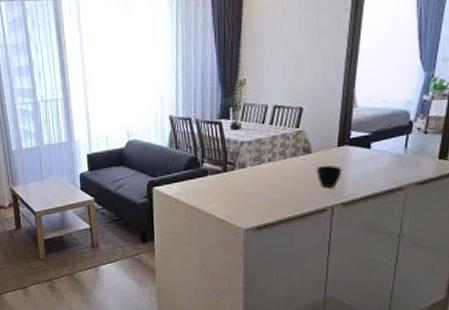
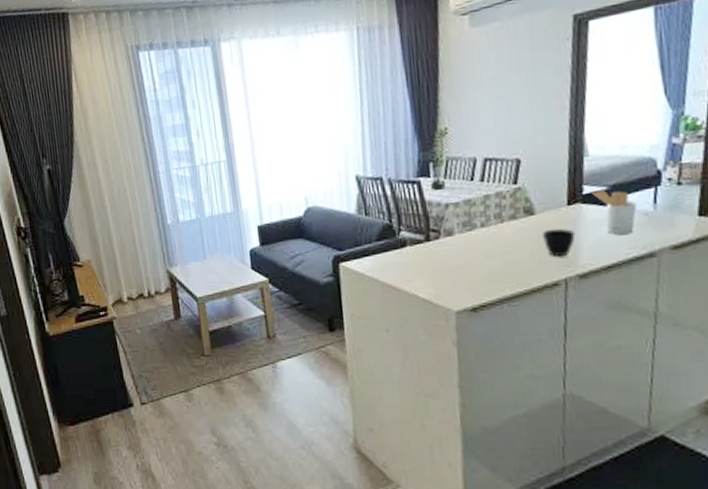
utensil holder: none [357,134,392,173] -> present [592,189,638,236]

